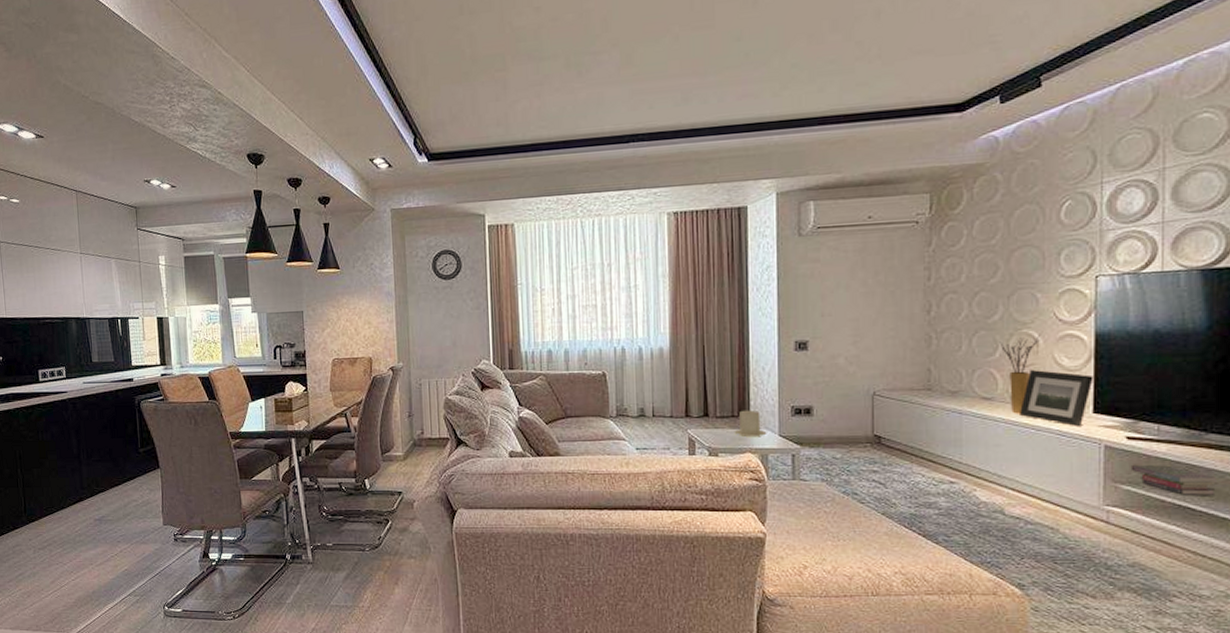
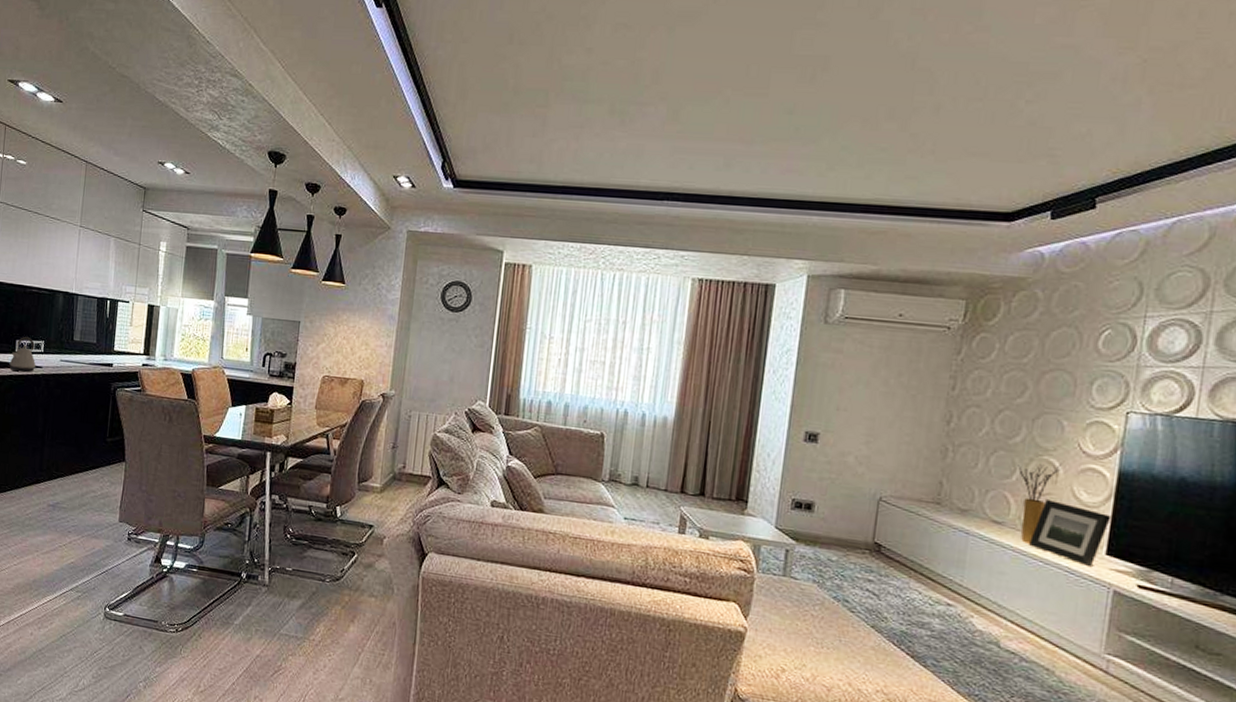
kettle: none [35,365,61,400] -> present [9,336,36,373]
candle: present [734,410,767,438] -> none [728,495,763,526]
books: present [1130,465,1218,496] -> none [1138,616,1228,662]

